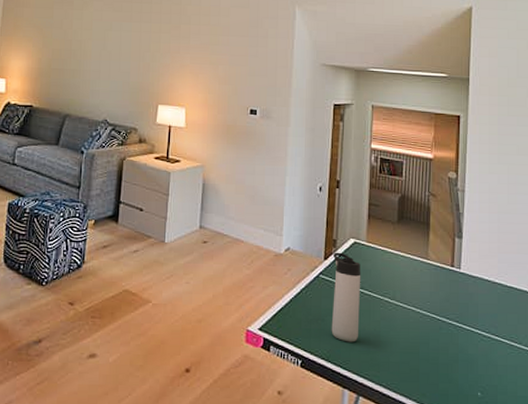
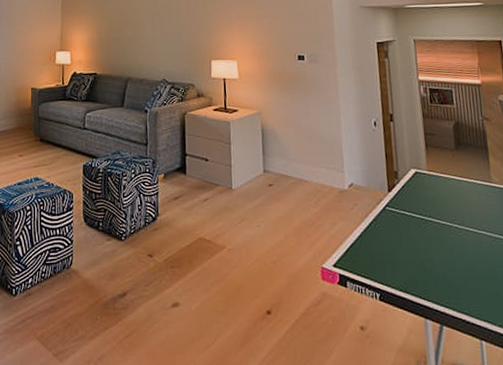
thermos bottle: present [331,252,361,343] -> none [396,183,434,272]

